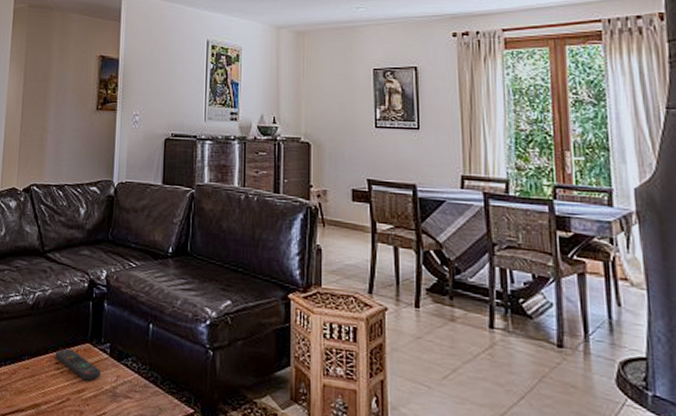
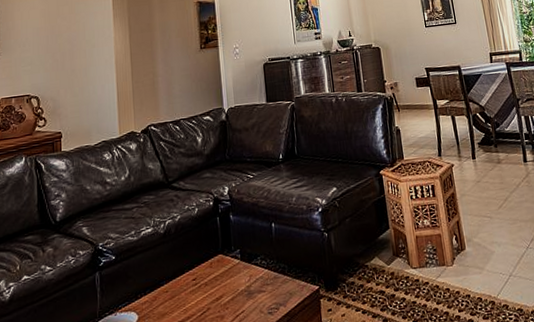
remote control: present [55,348,101,381] -> none [191,263,235,288]

